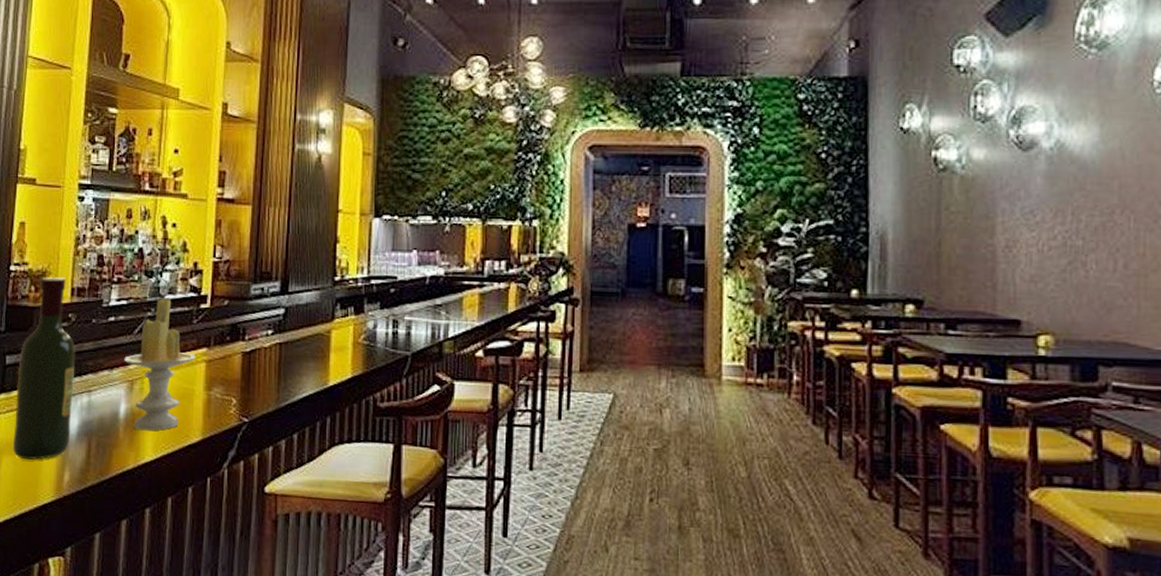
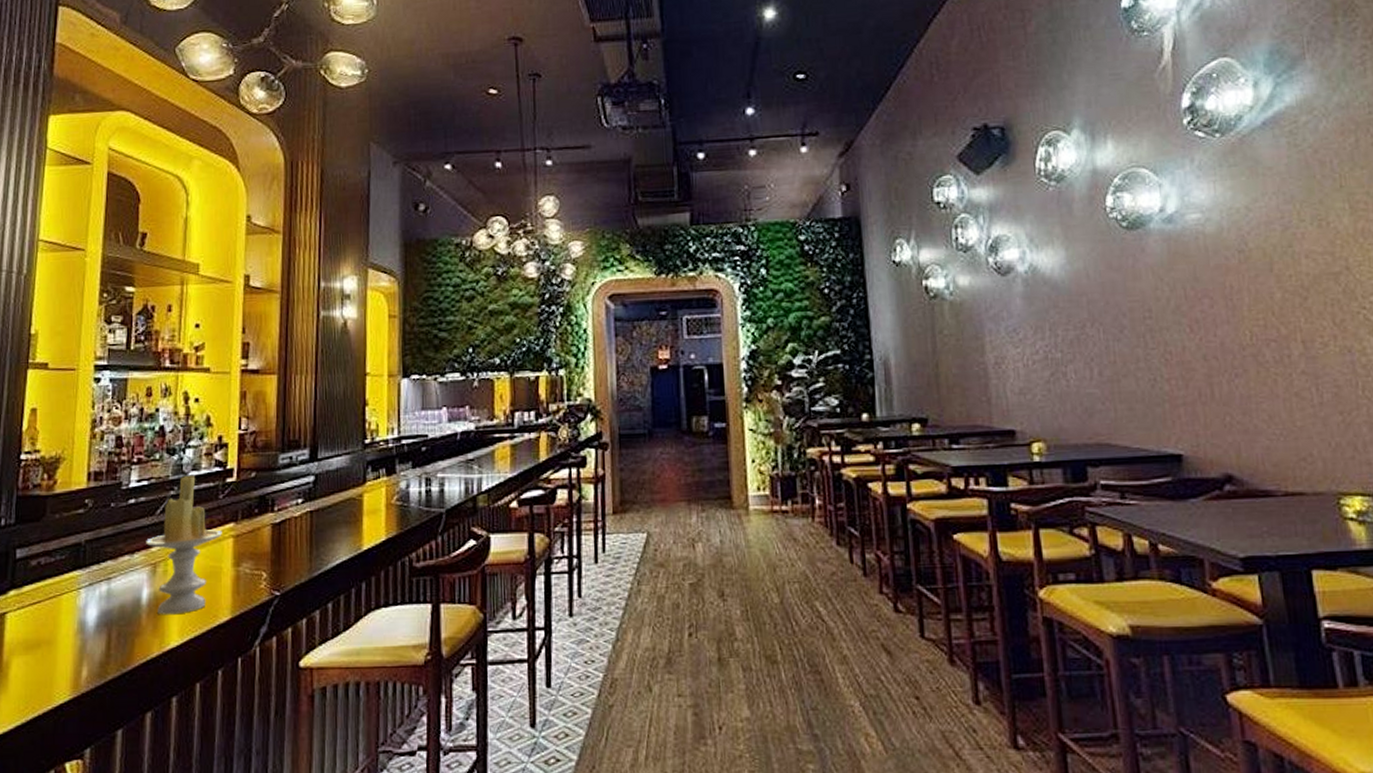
wine bottle: present [12,276,75,460] -> none [24,461,93,658]

